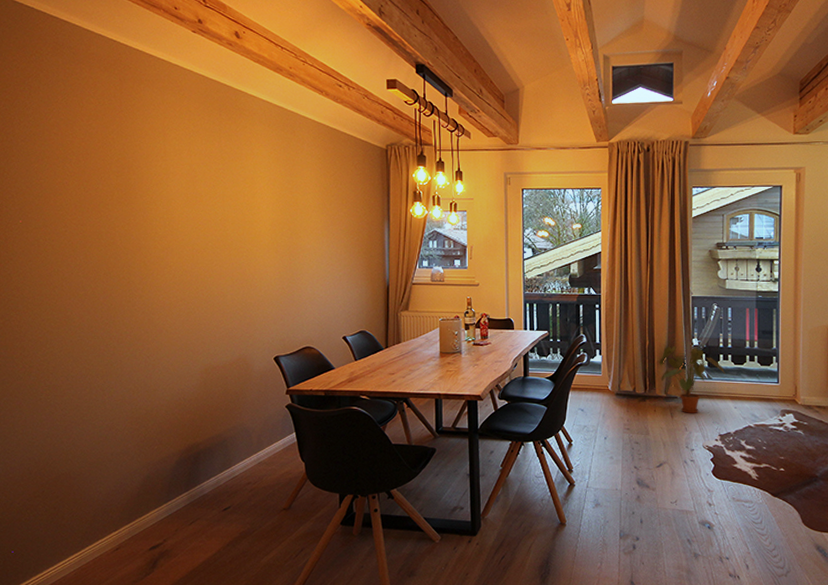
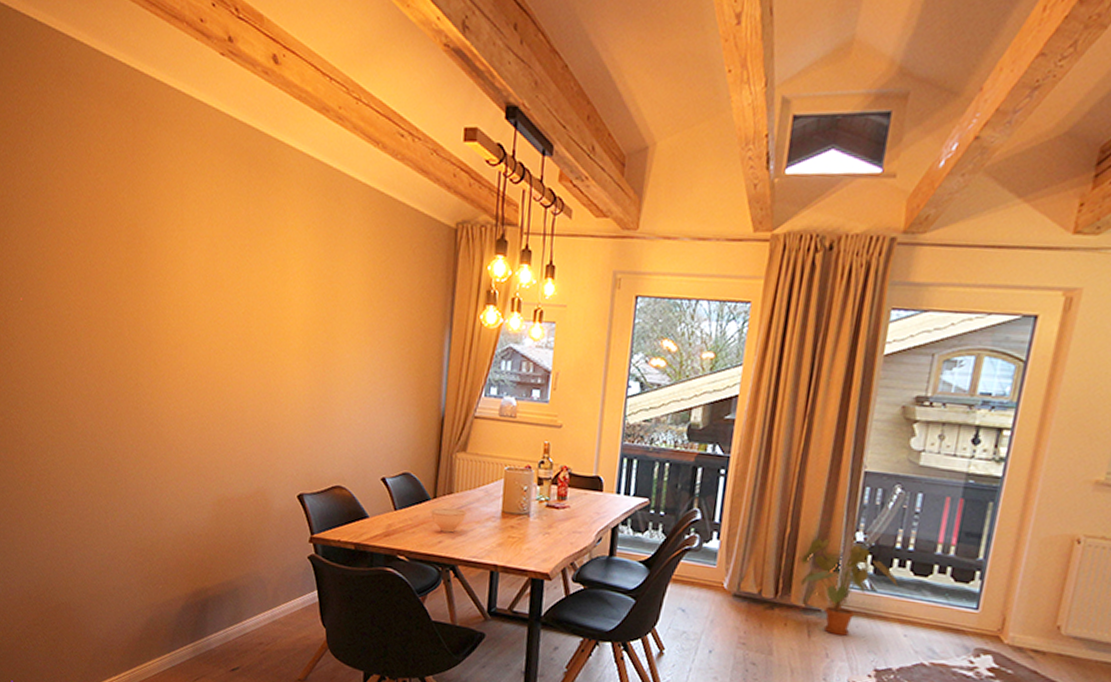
bowl: none [384,354,413,373] -> present [431,507,467,533]

